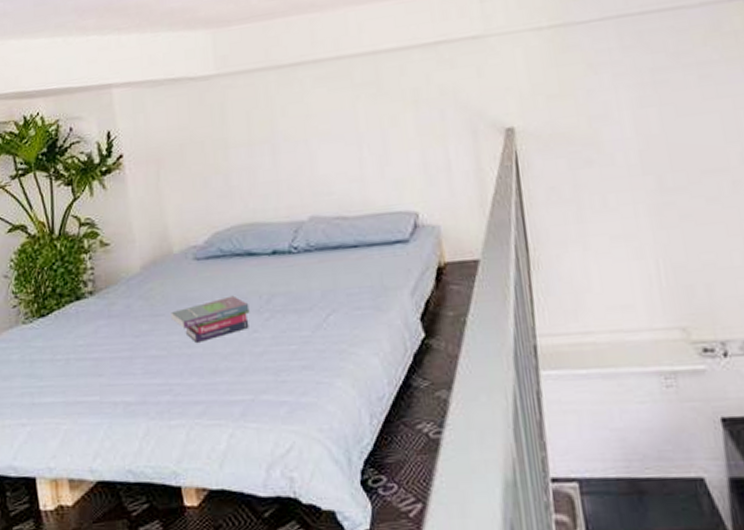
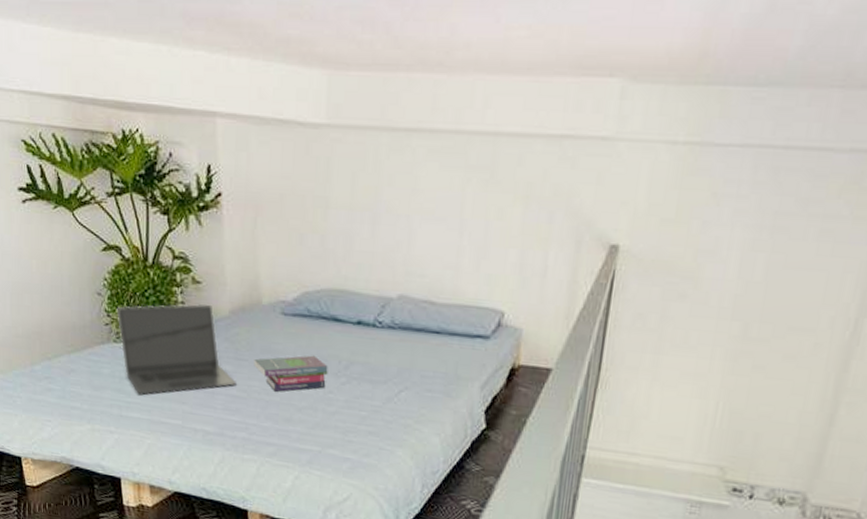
laptop: none [24,264,155,375] -> present [117,303,237,395]

